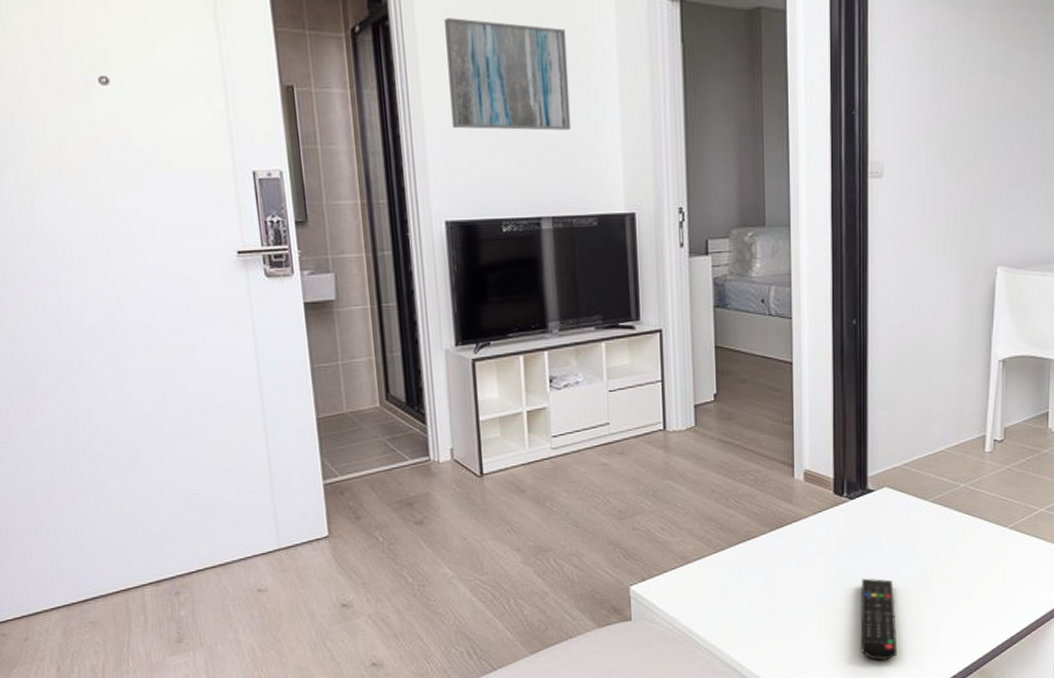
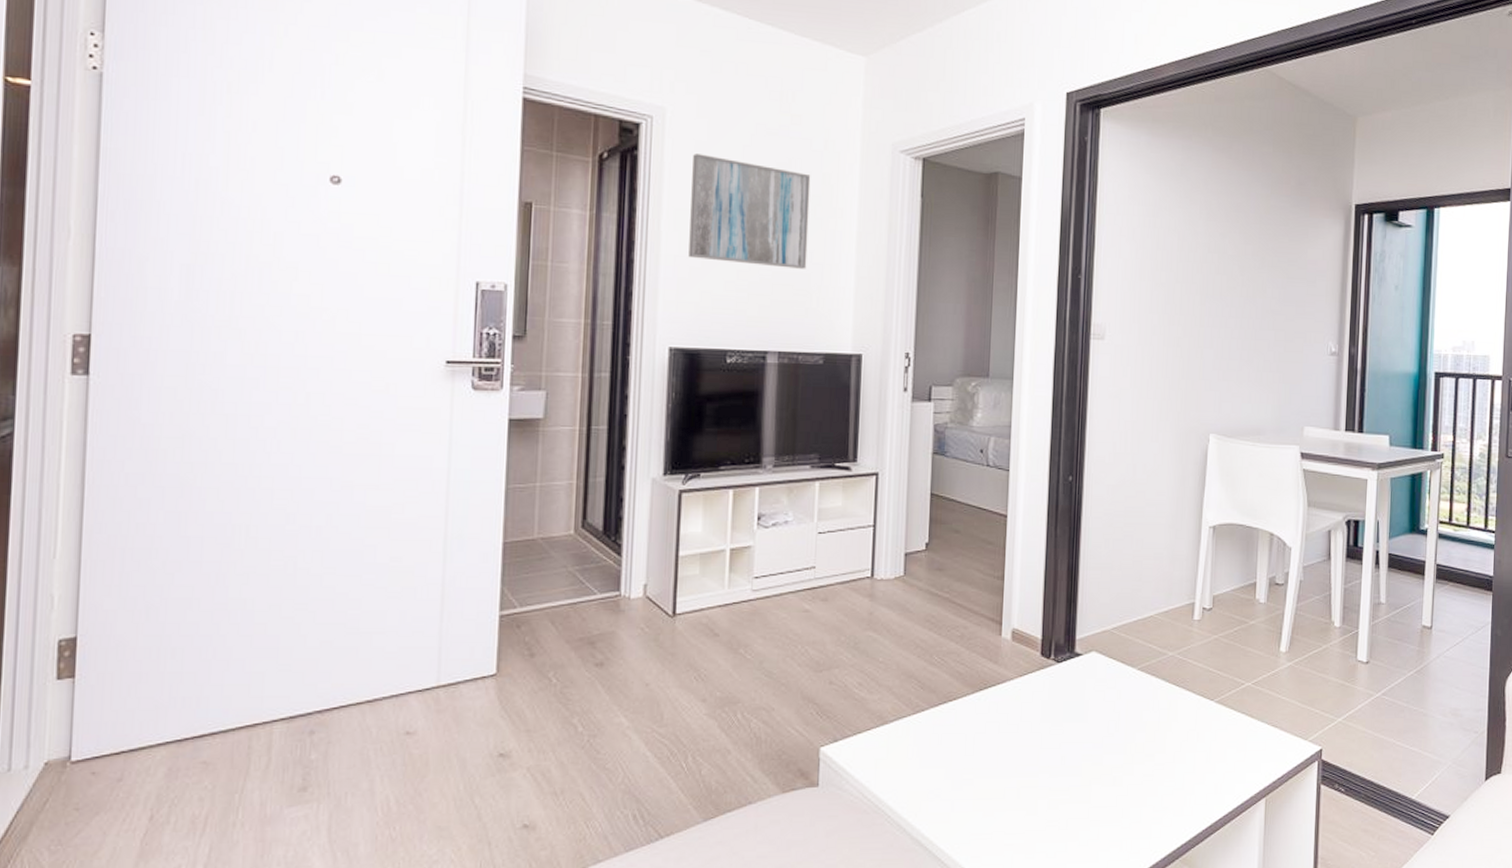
remote control: present [861,578,898,661] -> none [1060,749,1098,843]

